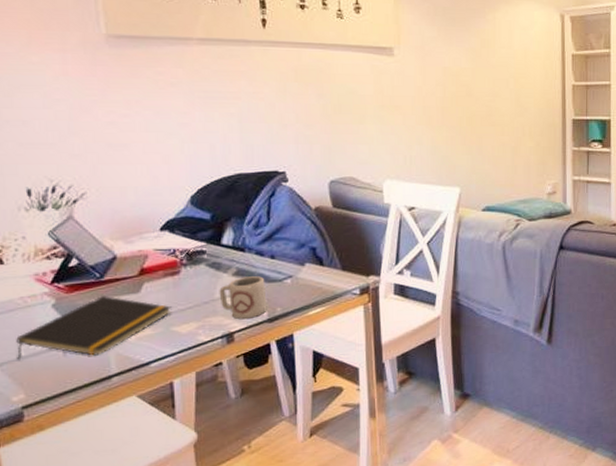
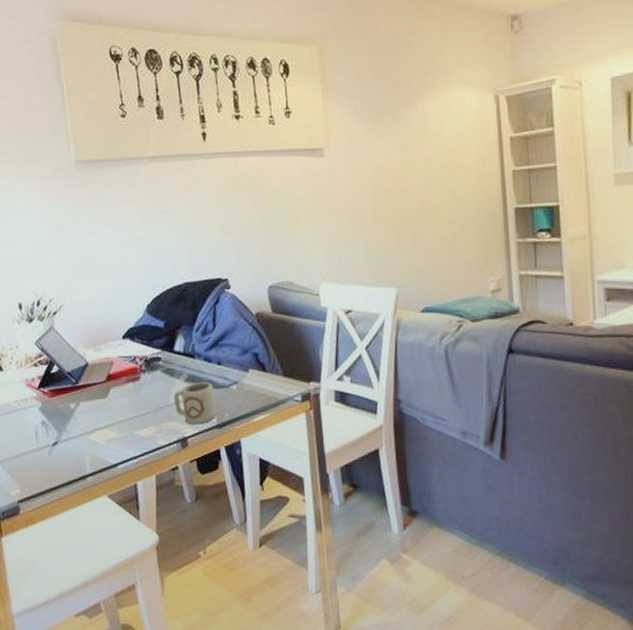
notepad: present [16,295,172,360] -> none [13,399,134,458]

